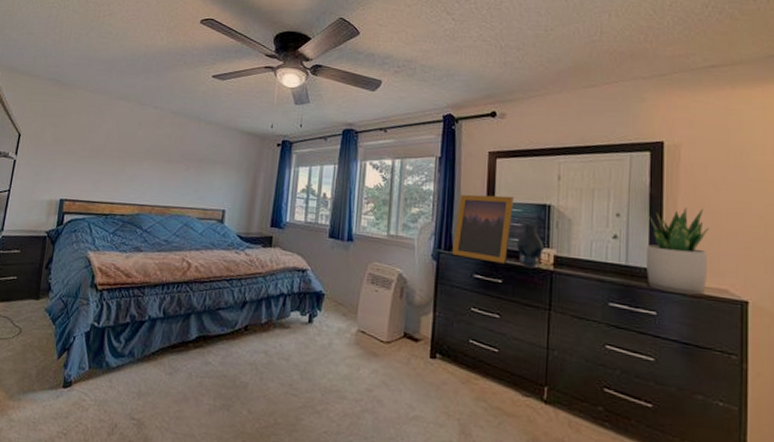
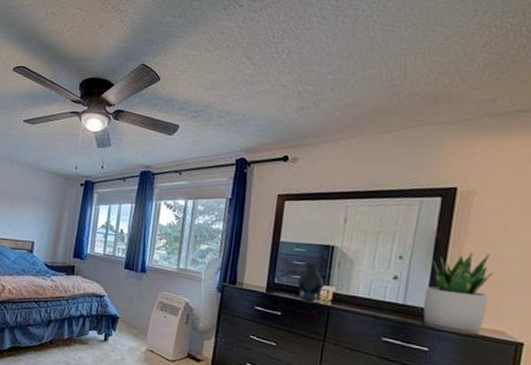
picture frame: present [452,194,513,264] -> none [236,233,299,298]

